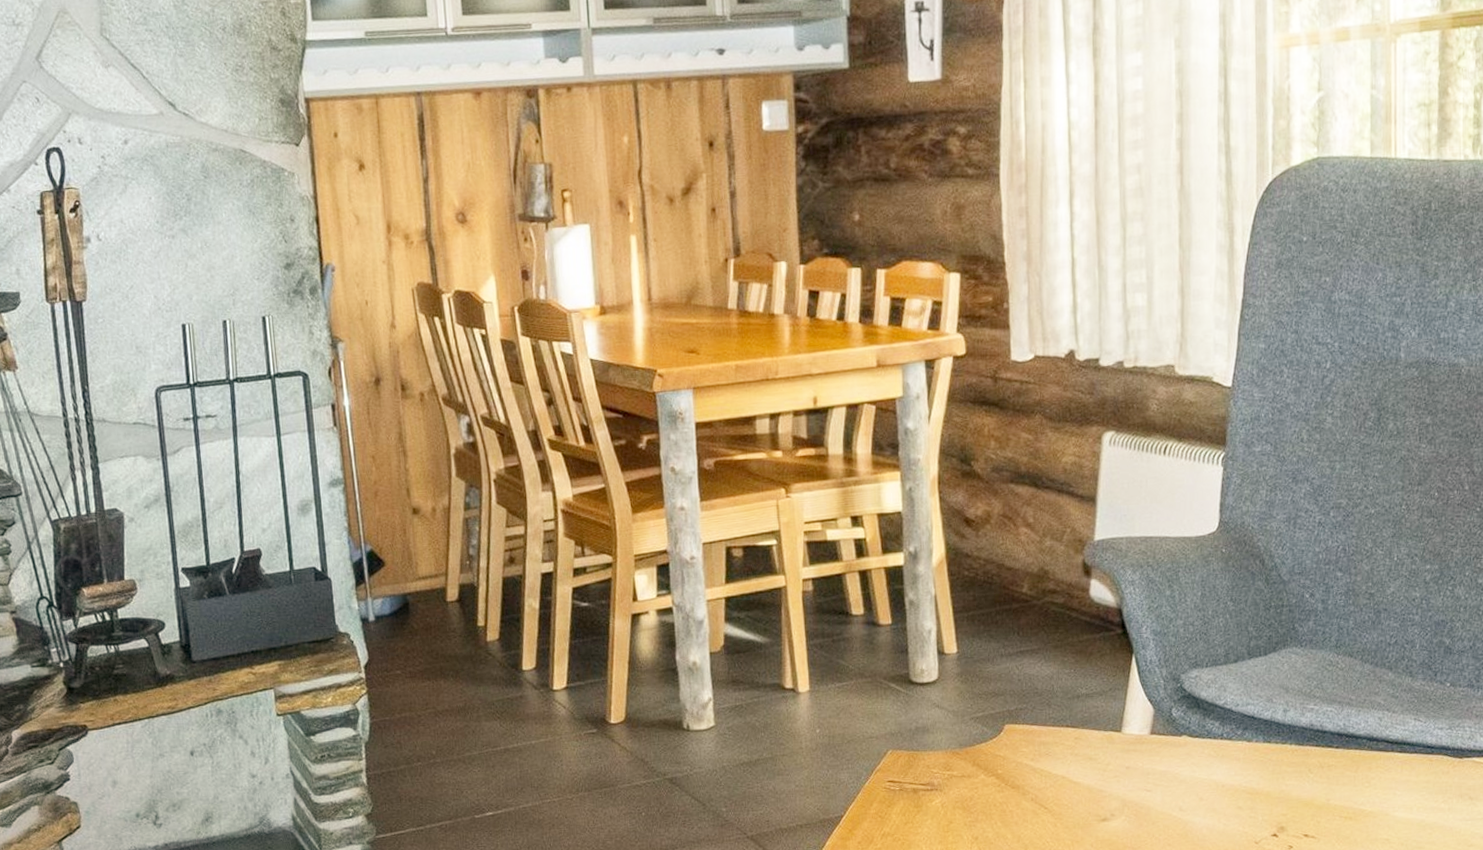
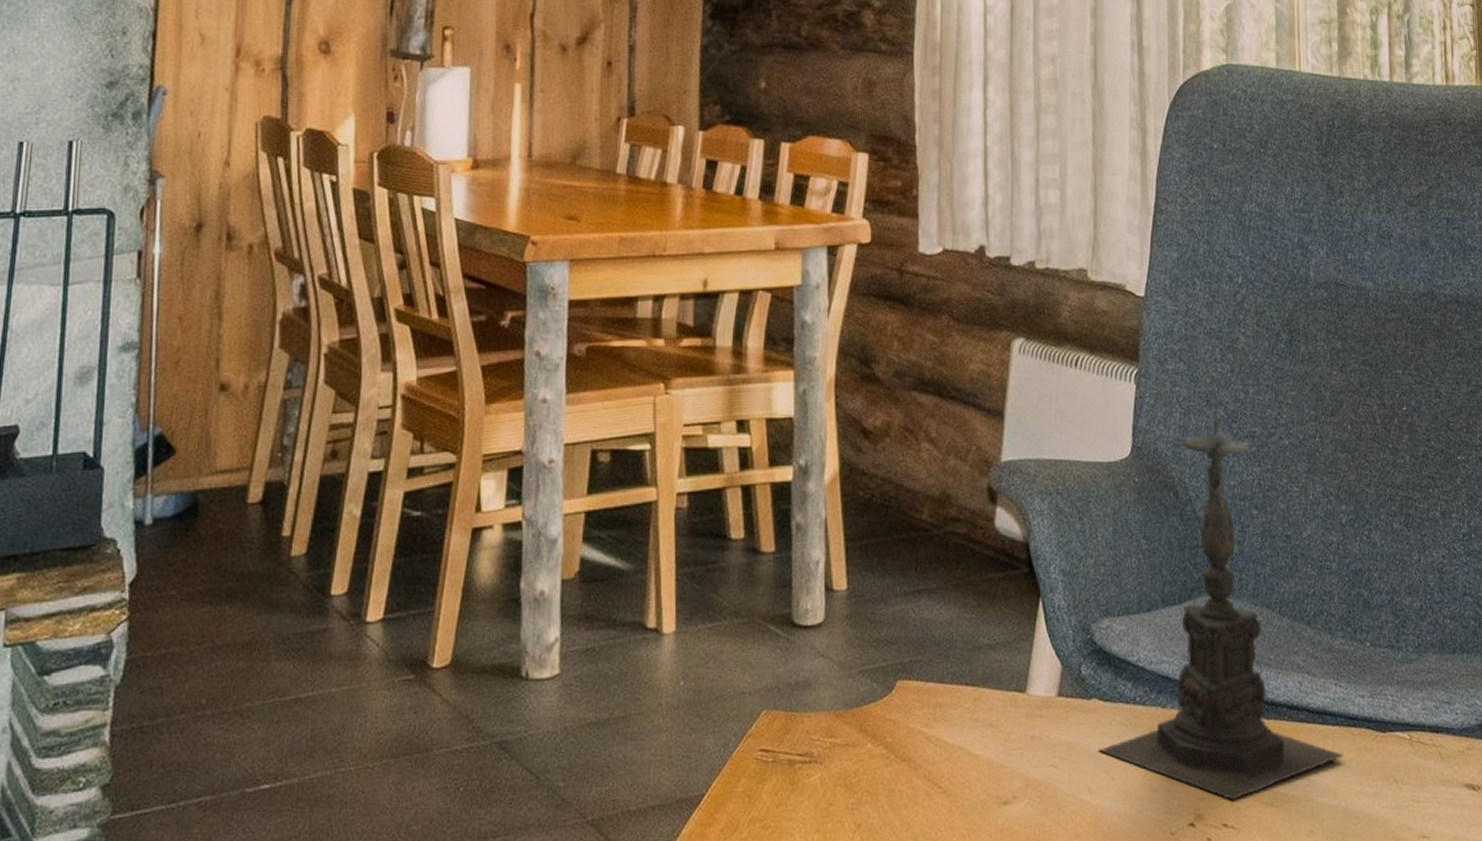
candle holder: none [1188,466,1422,816] -> present [1098,388,1345,802]

